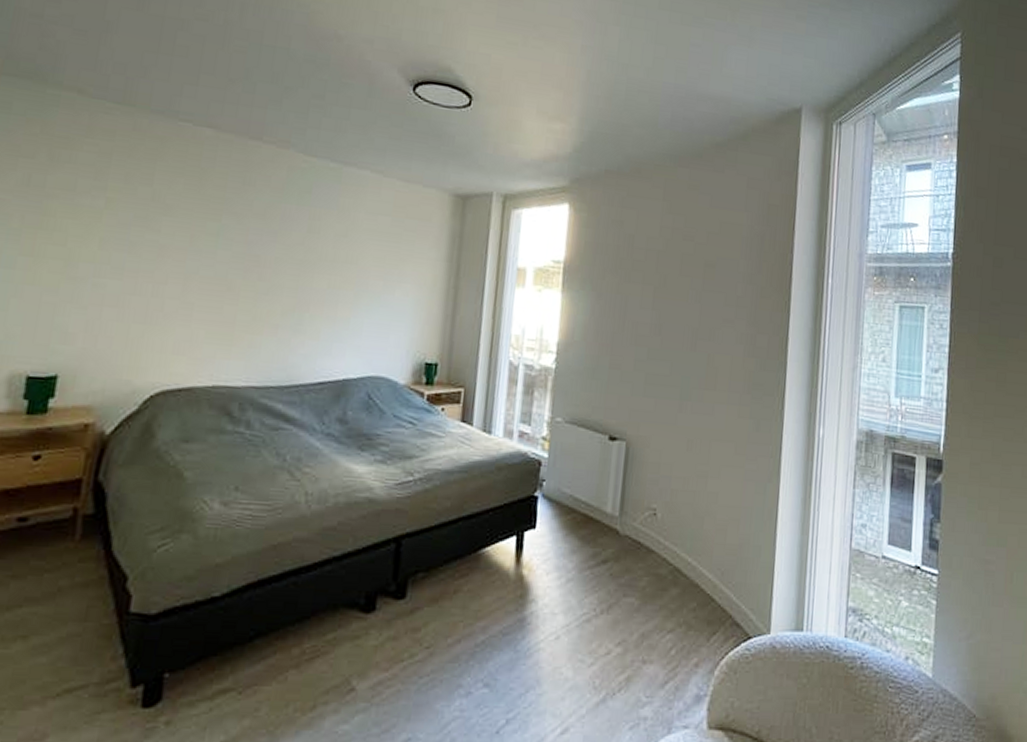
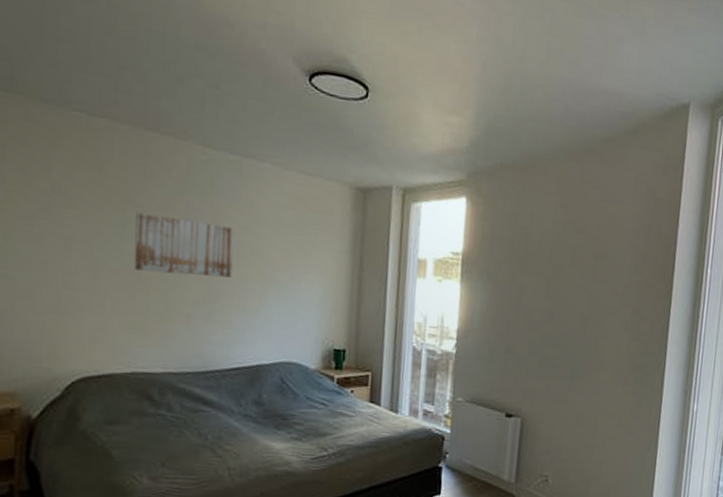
wall art: none [226,220,330,287] -> present [134,212,235,278]

